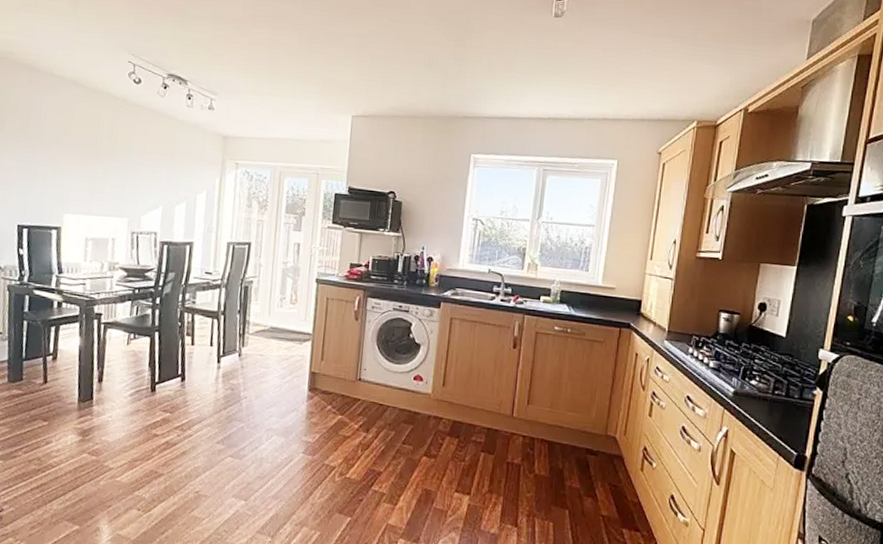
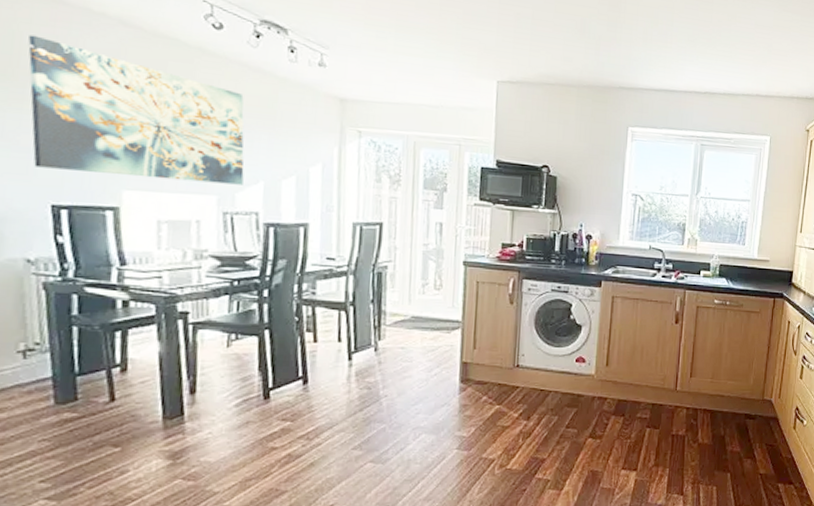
wall art: none [9,96,152,210] -> present [28,34,244,185]

